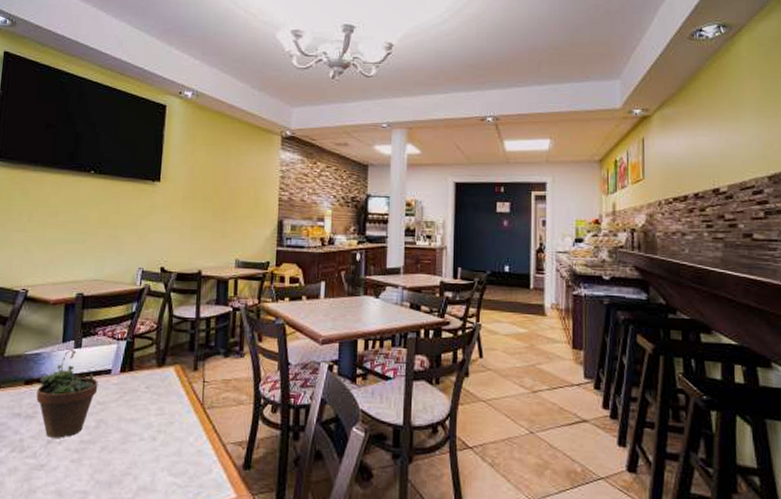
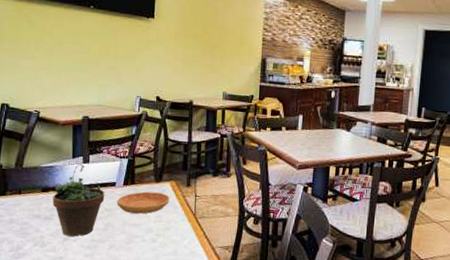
saucer: none [112,379,174,406] -> present [117,191,170,214]

